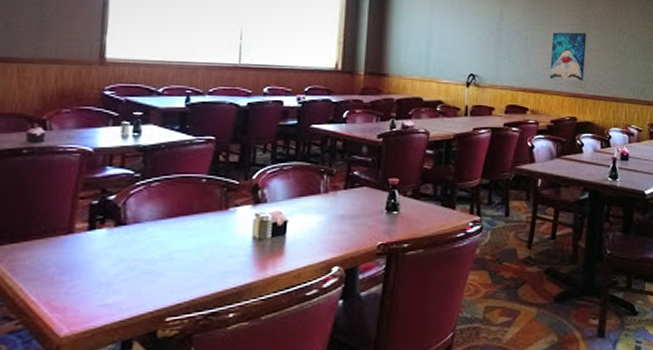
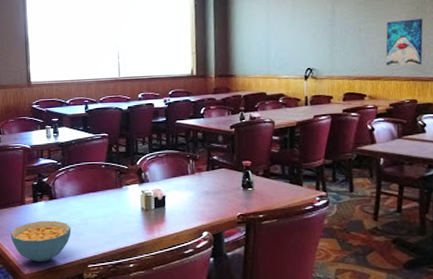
cereal bowl: none [42,255,146,319] -> present [10,220,71,263]

